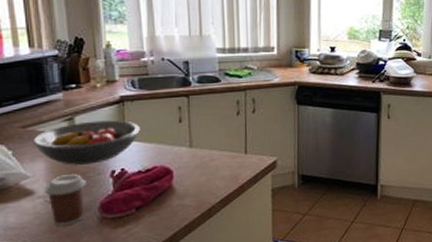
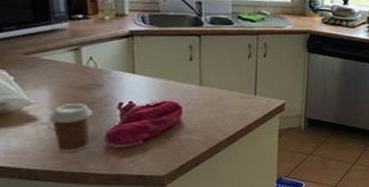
fruit bowl: present [32,120,140,165] -> none [35,53,150,95]

